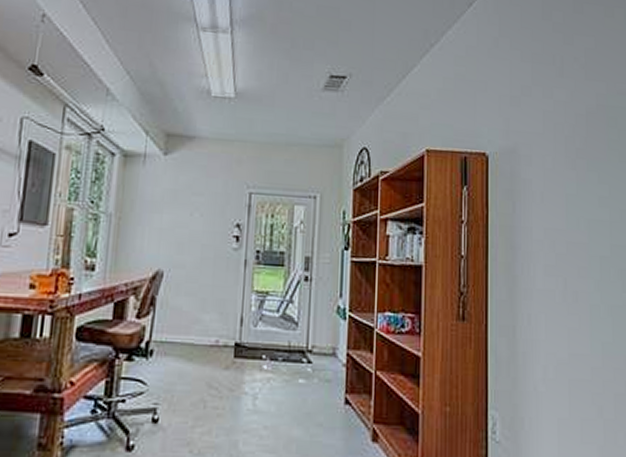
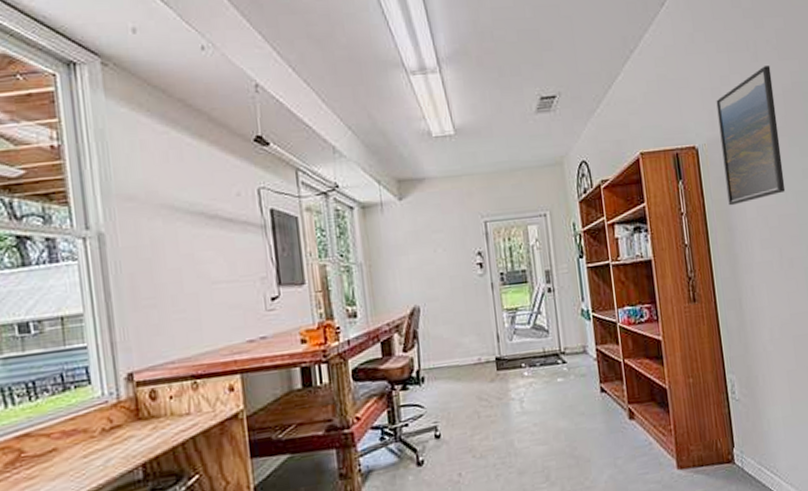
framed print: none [514,83,578,223] -> present [716,65,786,206]

